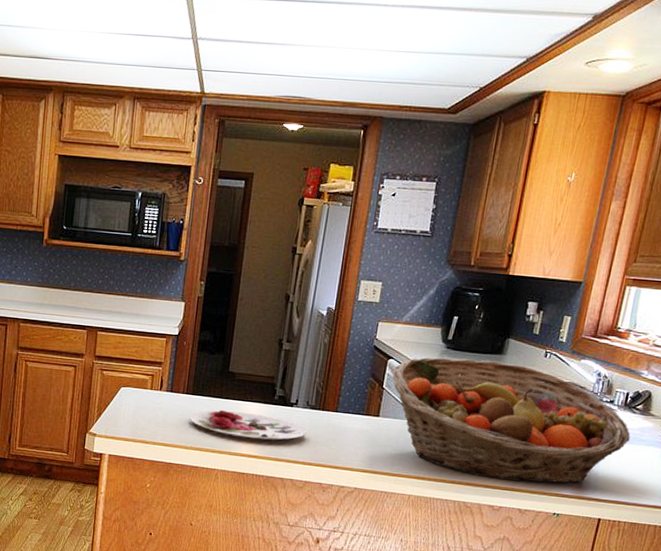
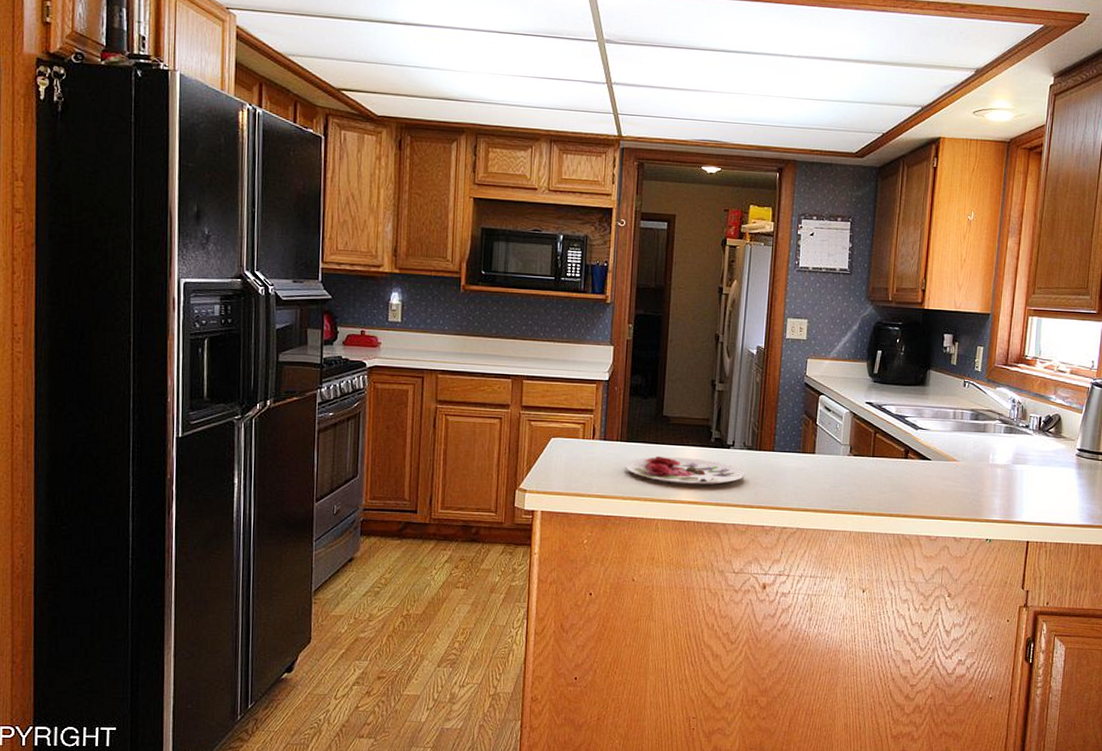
fruit basket: present [392,357,631,484] -> none [824,391,1047,510]

